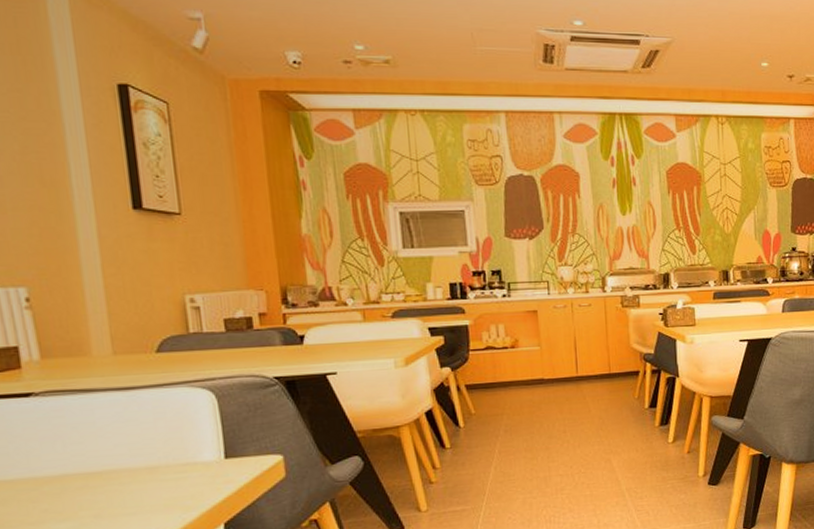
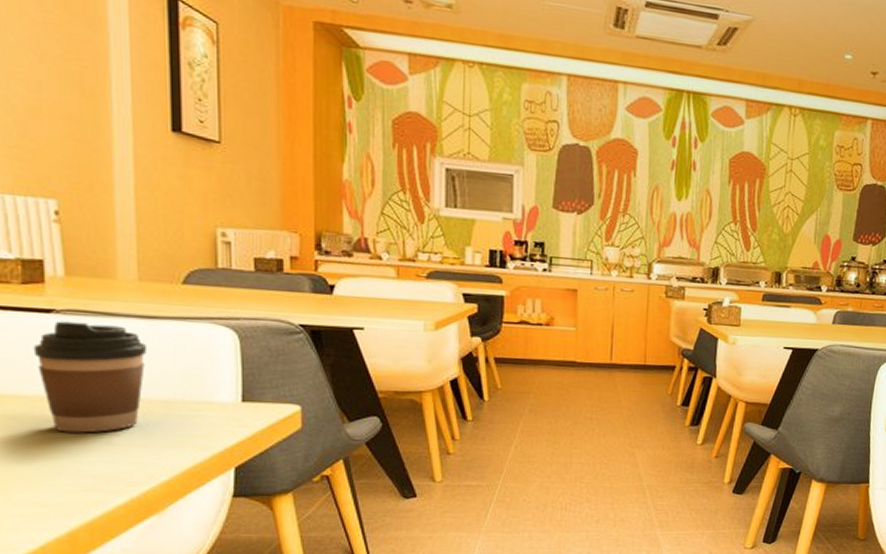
coffee cup: none [15,400,128,511] -> present [33,320,148,433]

